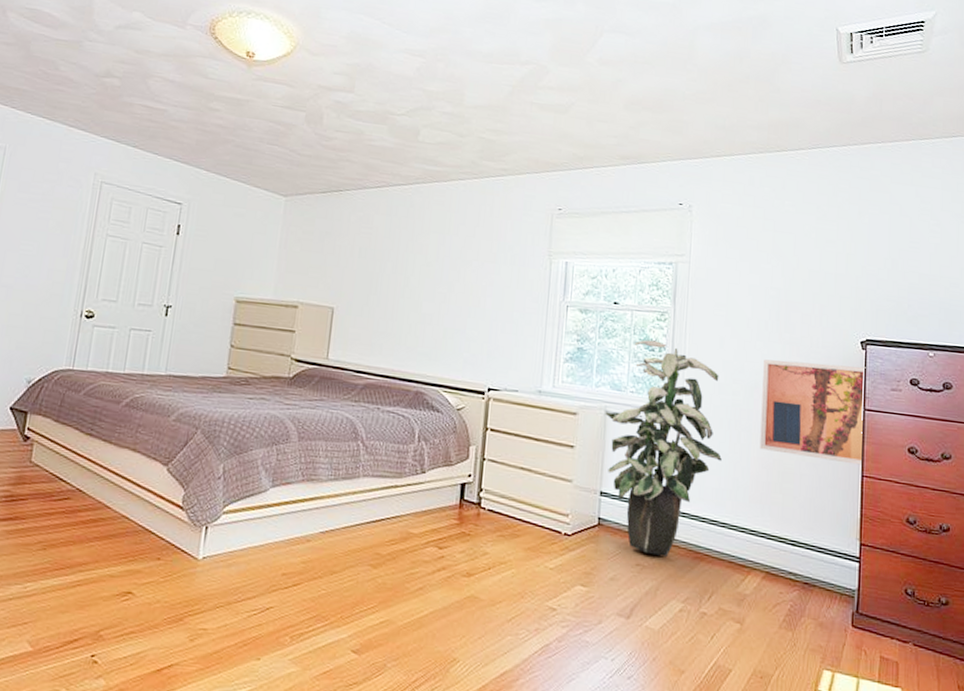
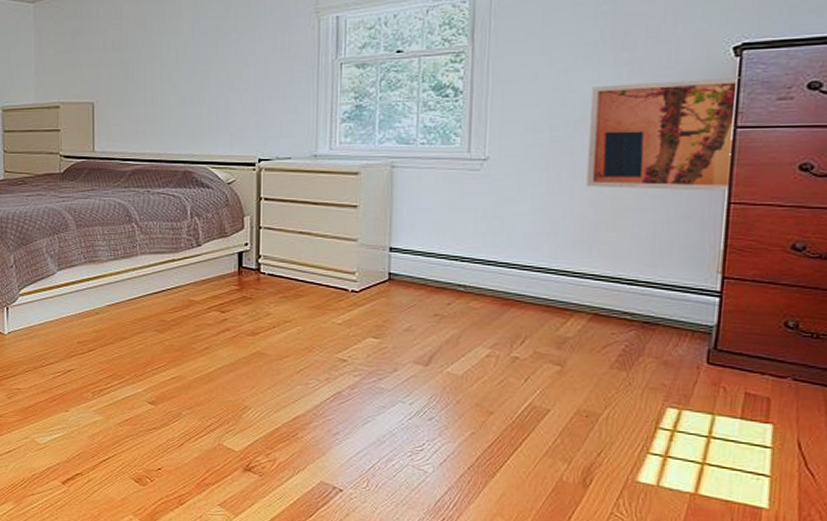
indoor plant: present [605,339,722,557] -> none [391,85,536,305]

